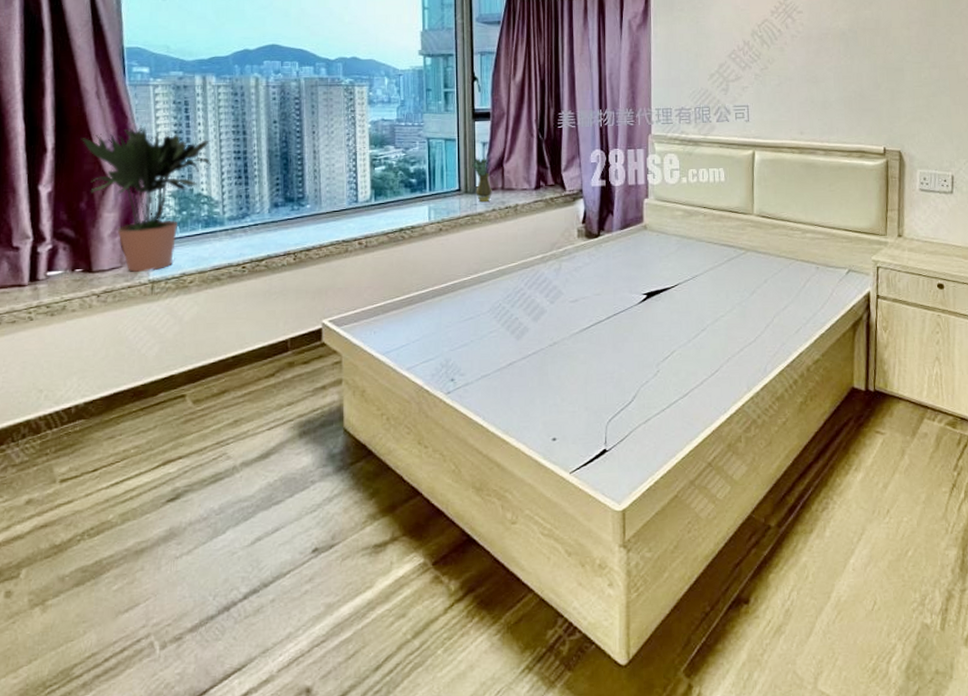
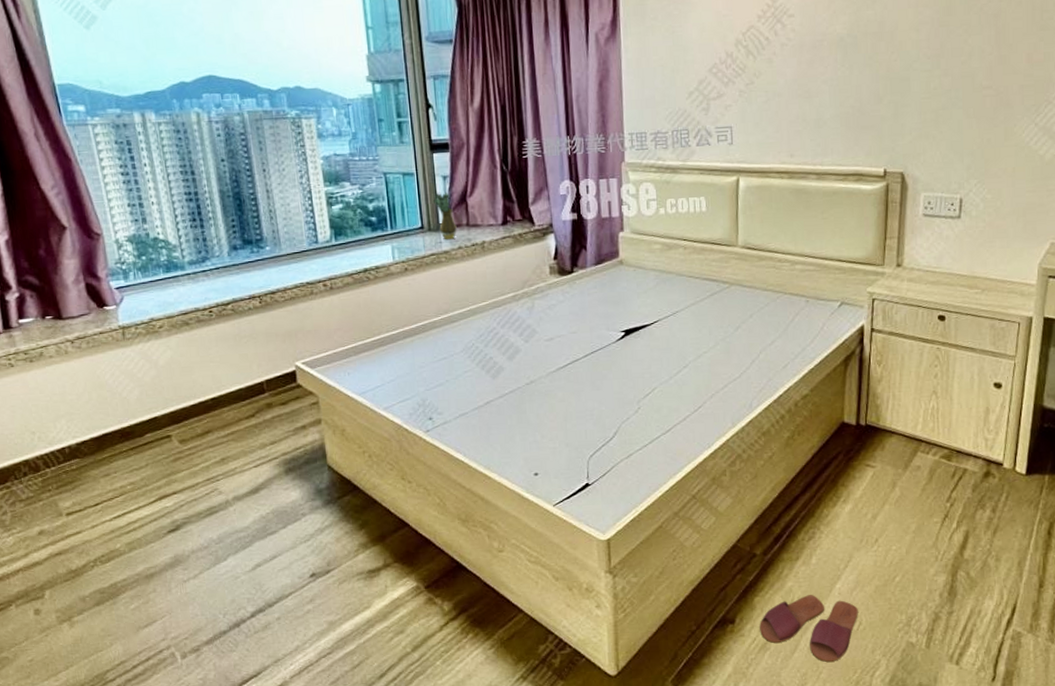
potted plant: present [80,125,211,273] -> none [27,168,164,319]
slippers: none [774,571,873,647] -> present [760,595,858,662]

